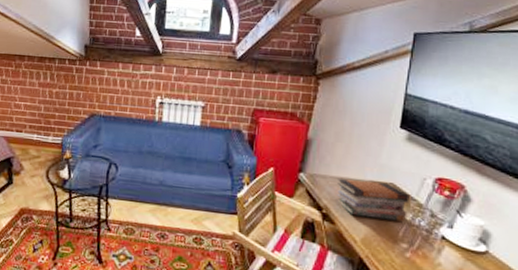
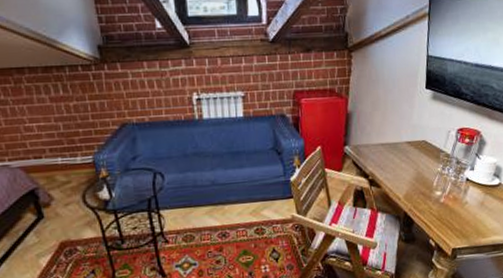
book stack: present [337,179,410,222] -> none [379,141,439,177]

